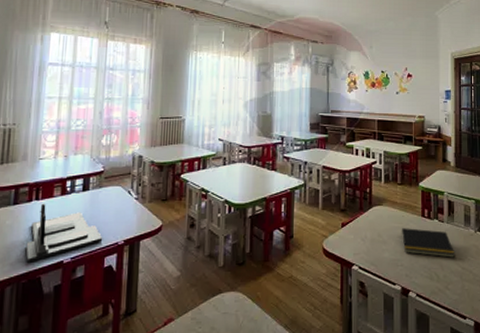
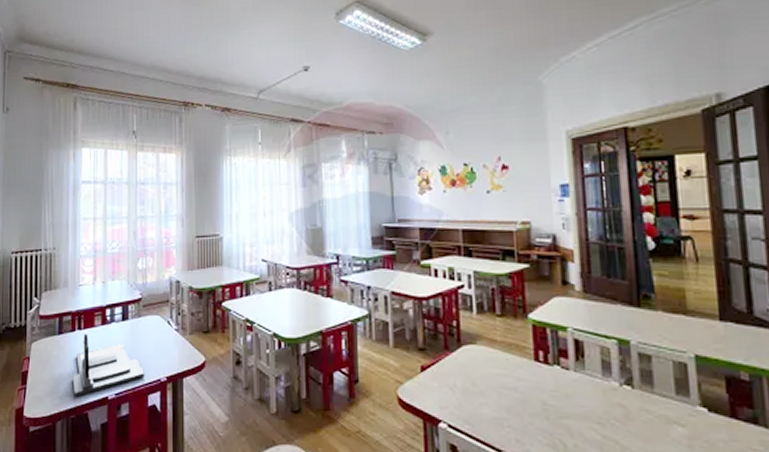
notepad: present [401,228,456,258] -> none [505,376,591,420]

